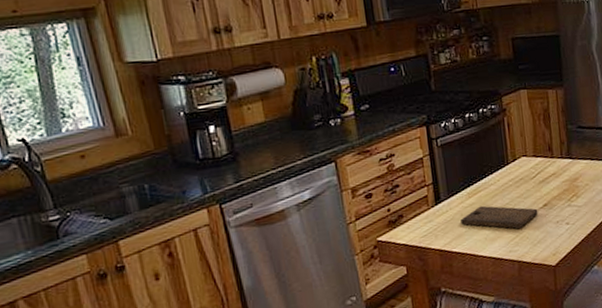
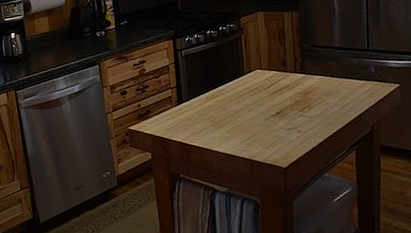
cutting board: present [461,205,538,229] -> none [199,108,271,131]

